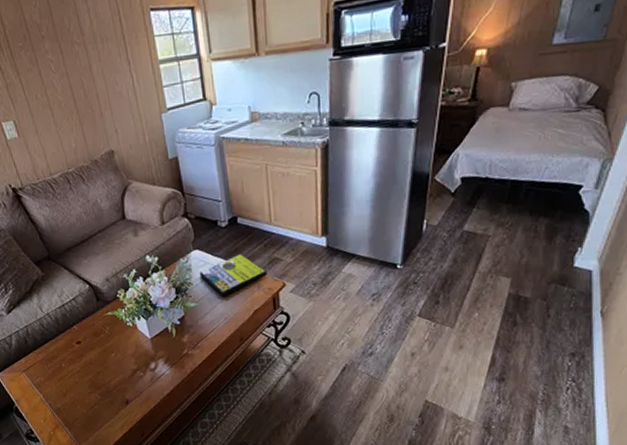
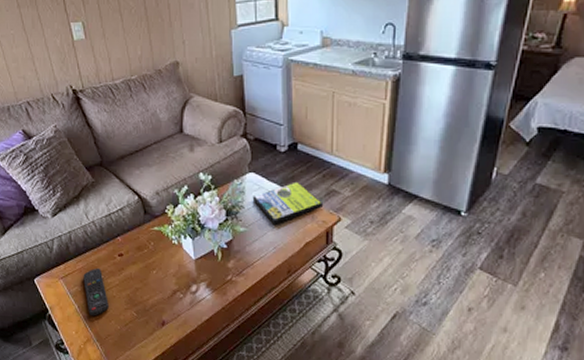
remote control: none [44,357,73,404] -> present [83,268,109,316]

